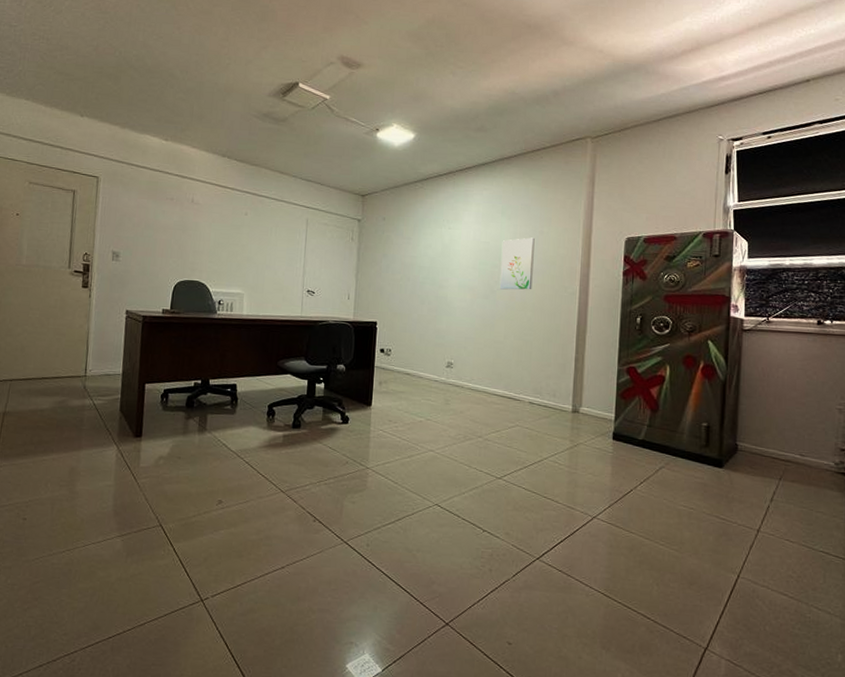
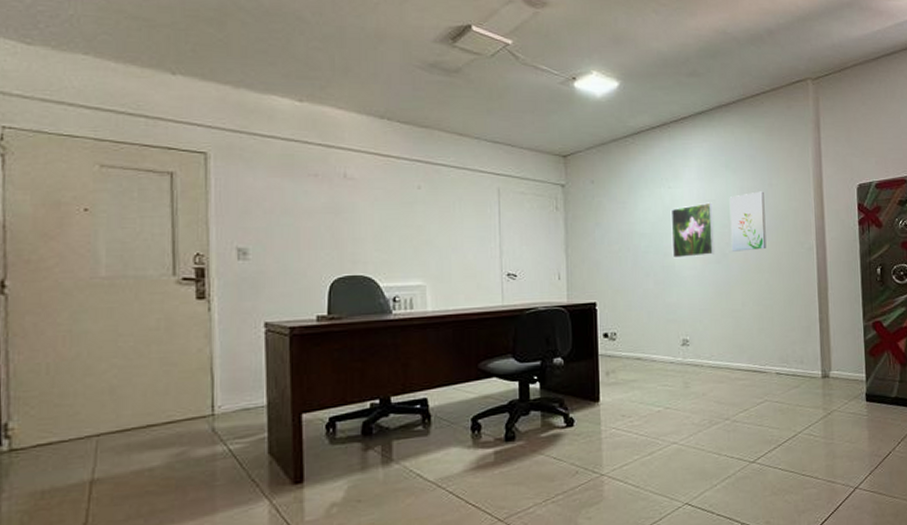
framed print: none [446,243,487,291] -> present [670,202,715,258]

